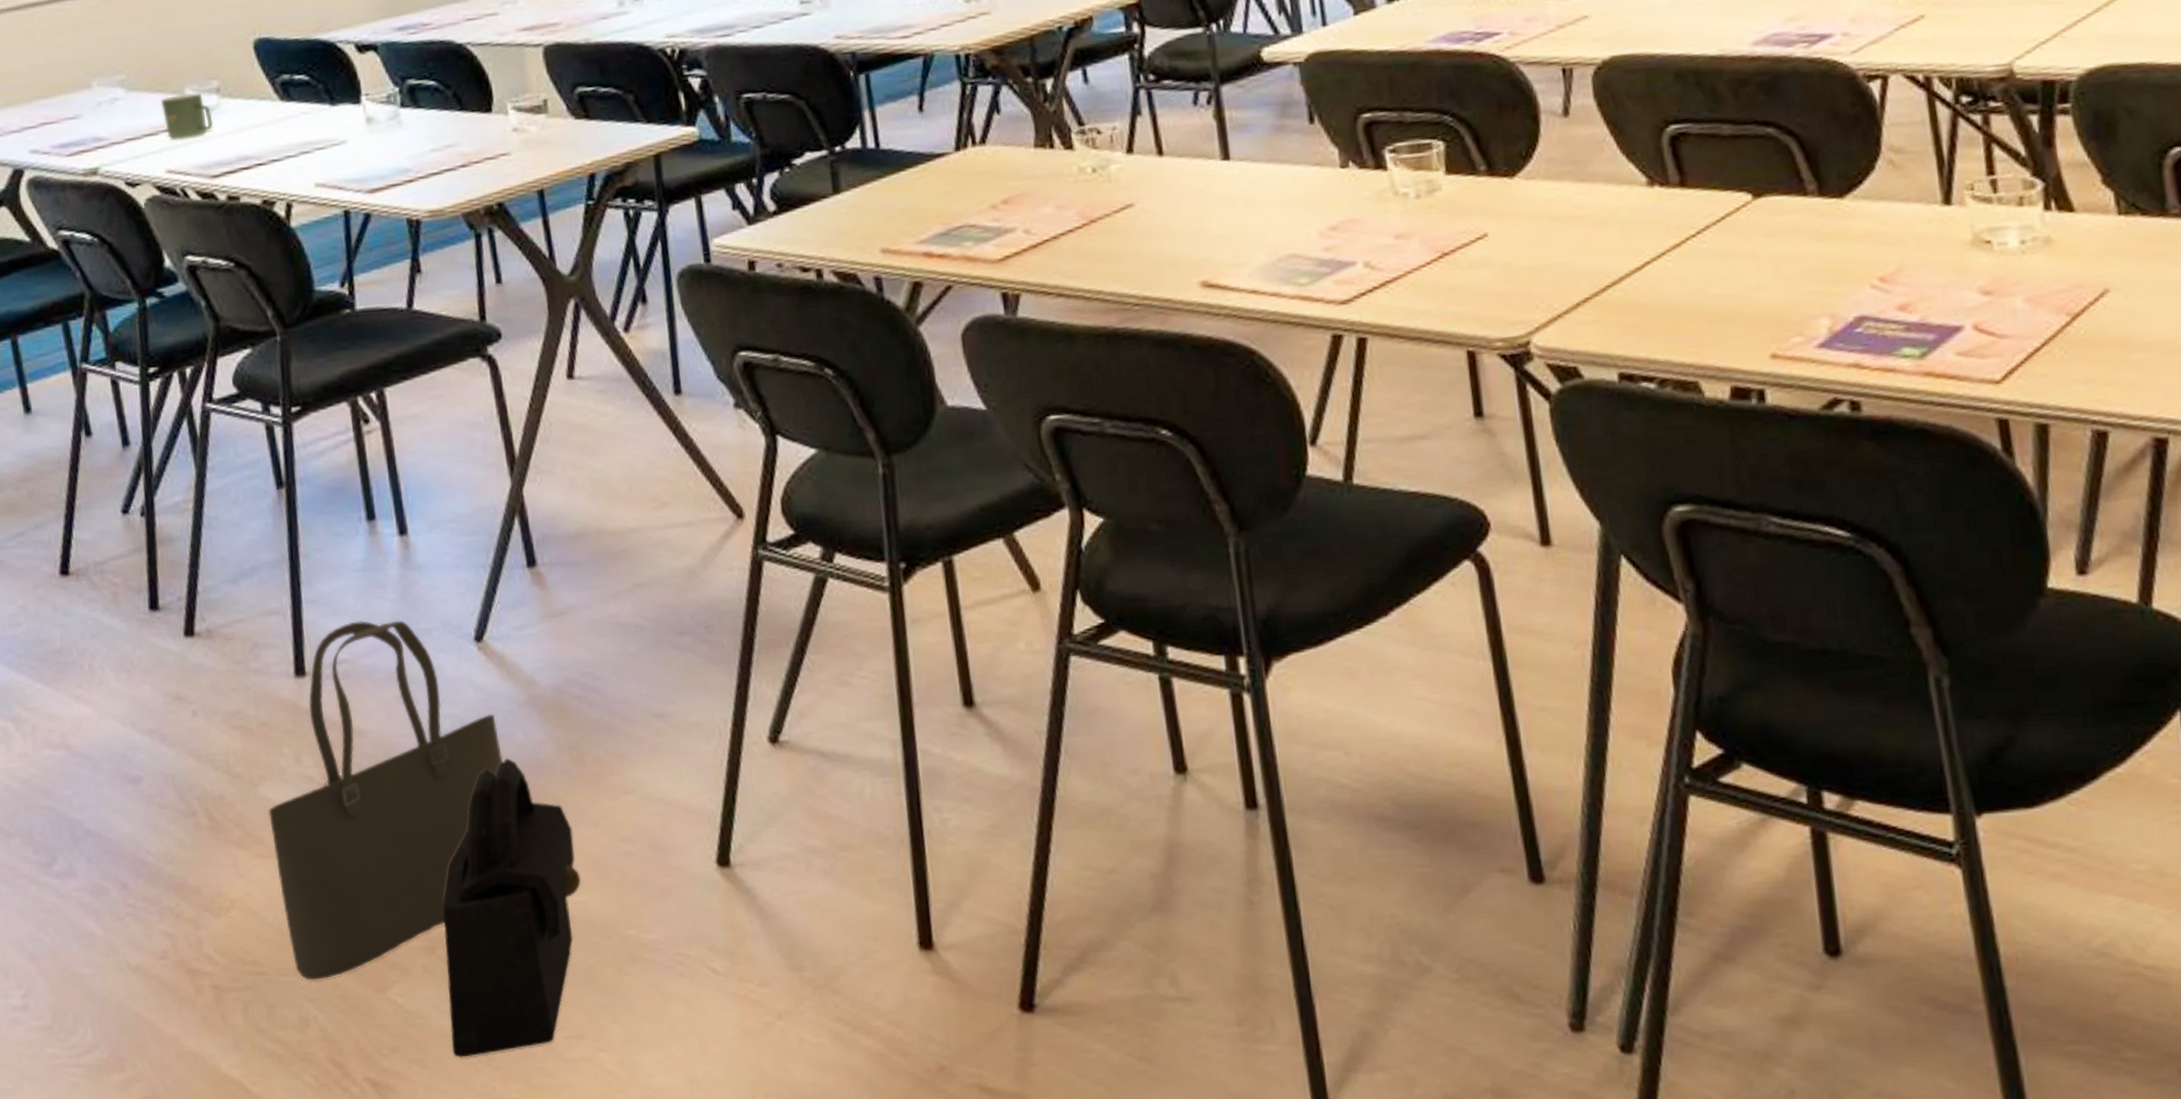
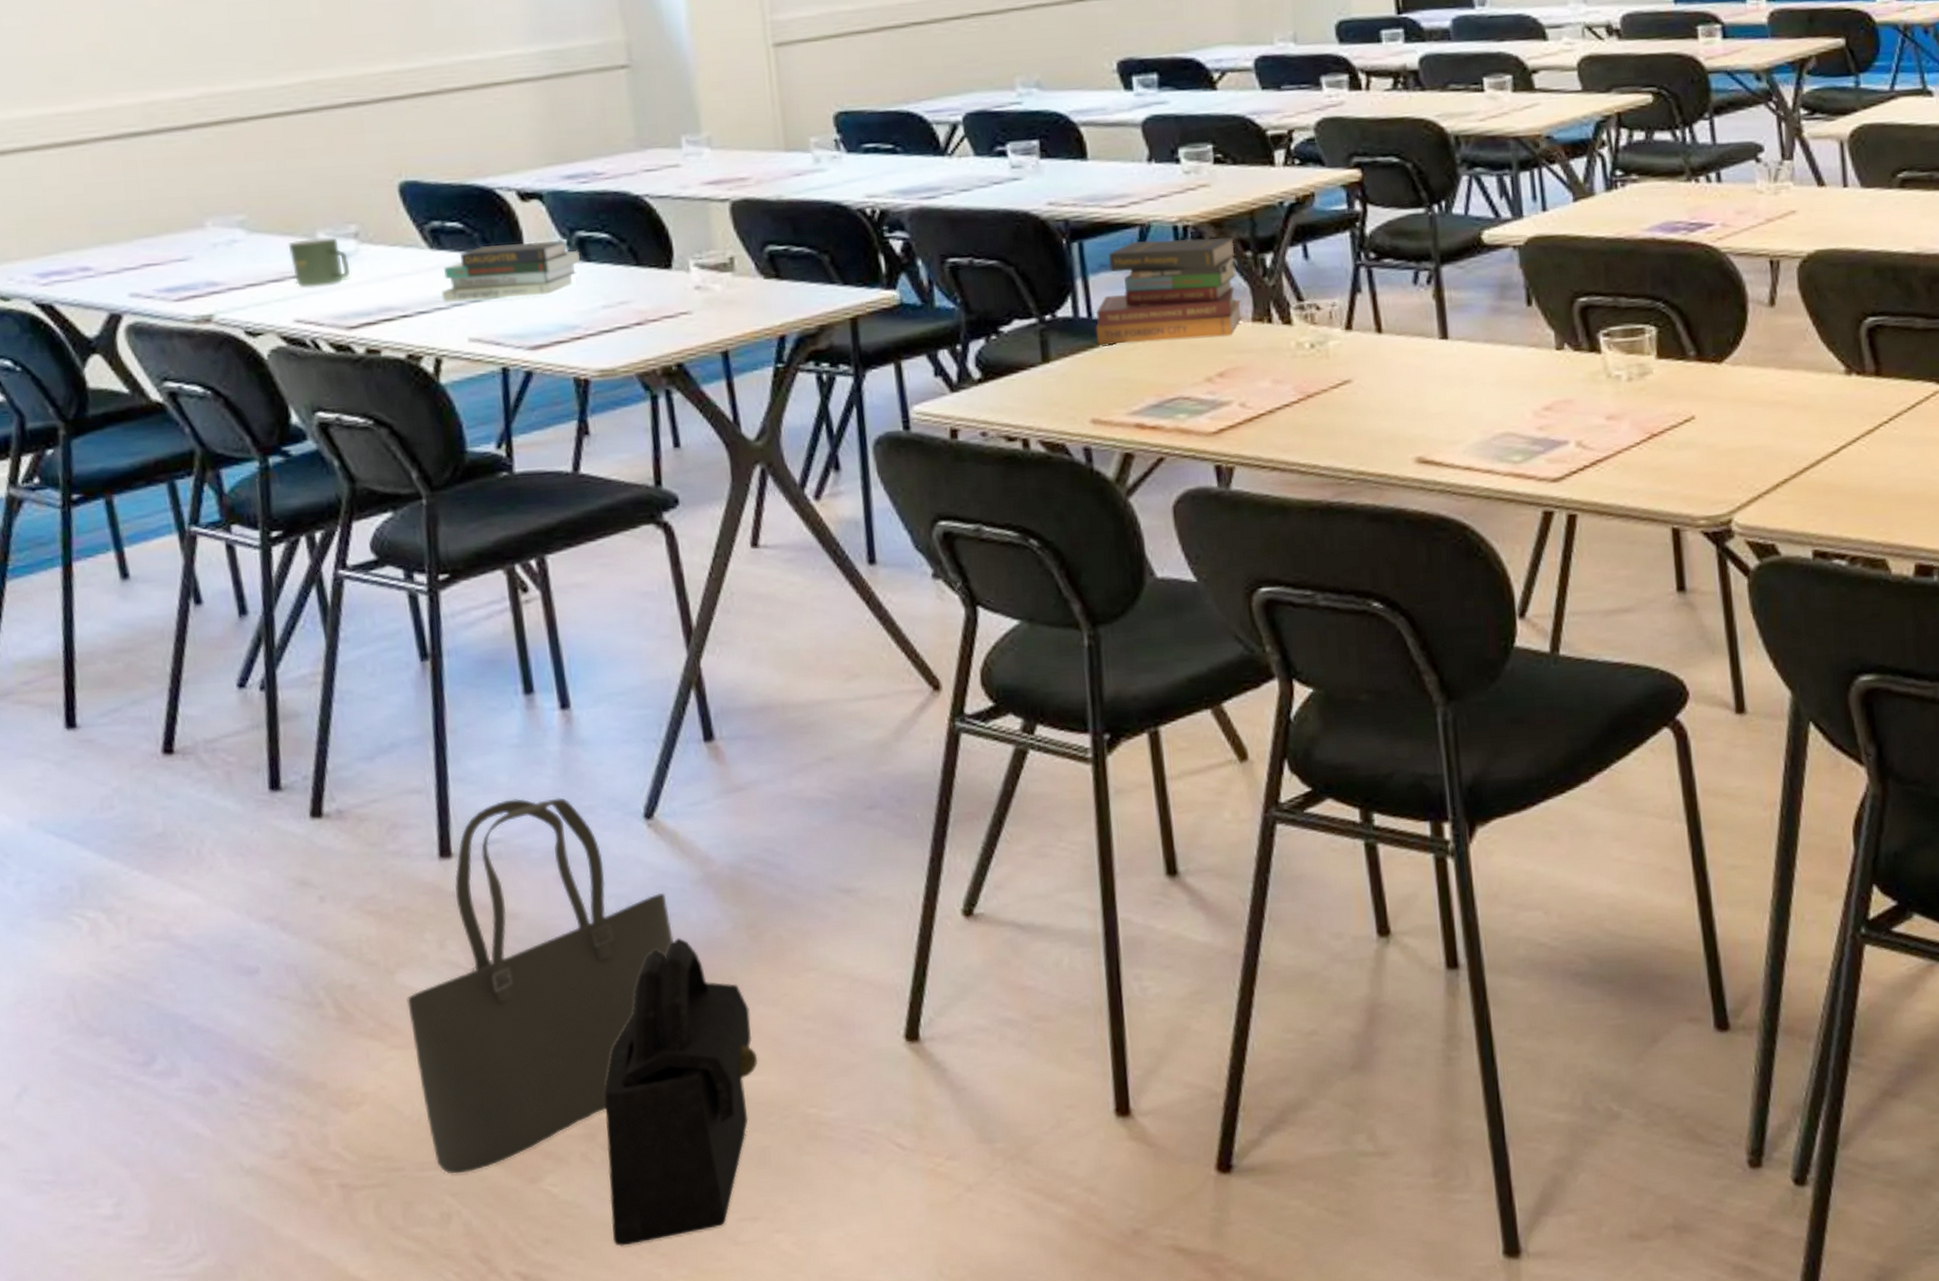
books: none [291,89,411,151] -> present [441,241,580,303]
books: none [883,63,1025,176] -> present [1095,237,1243,346]

